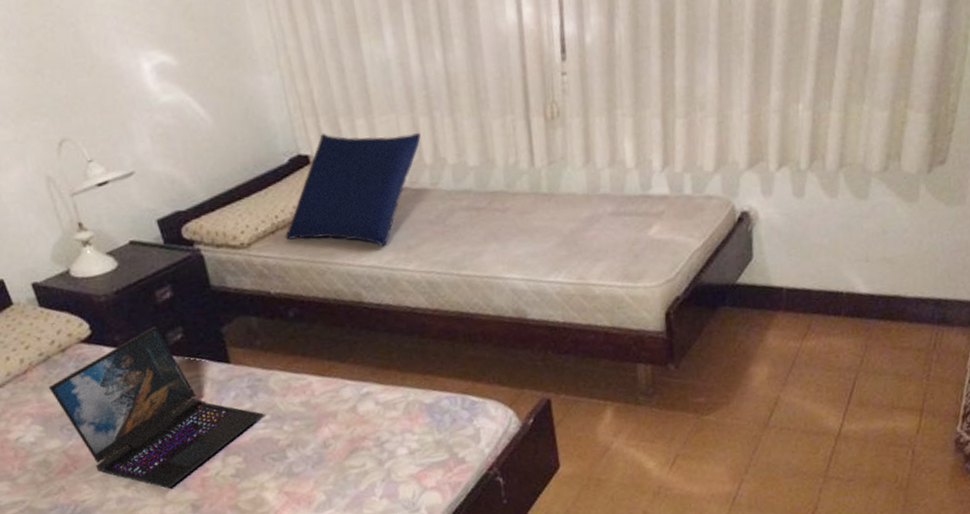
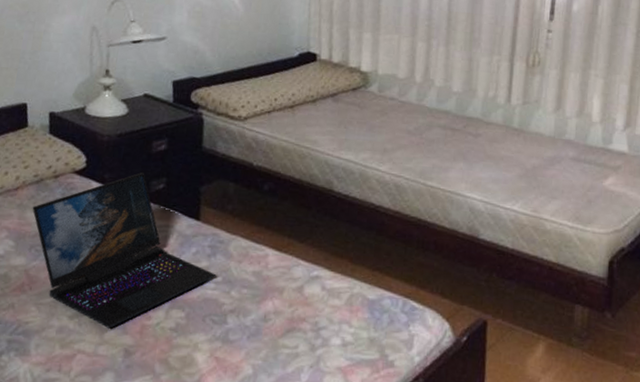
cushion: present [285,132,421,247] -> none [278,38,416,145]

